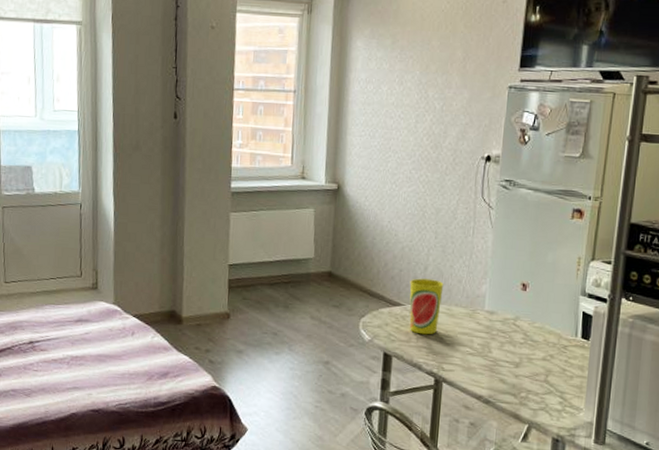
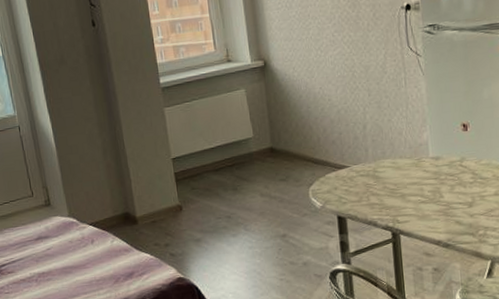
cup: present [409,278,444,335] -> none [351,136,386,192]

